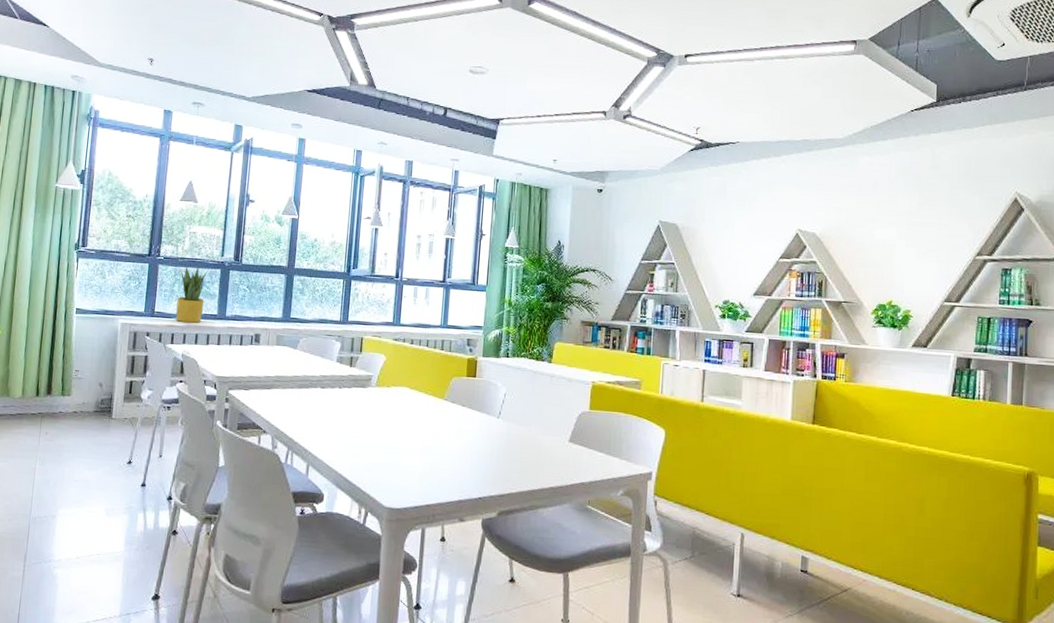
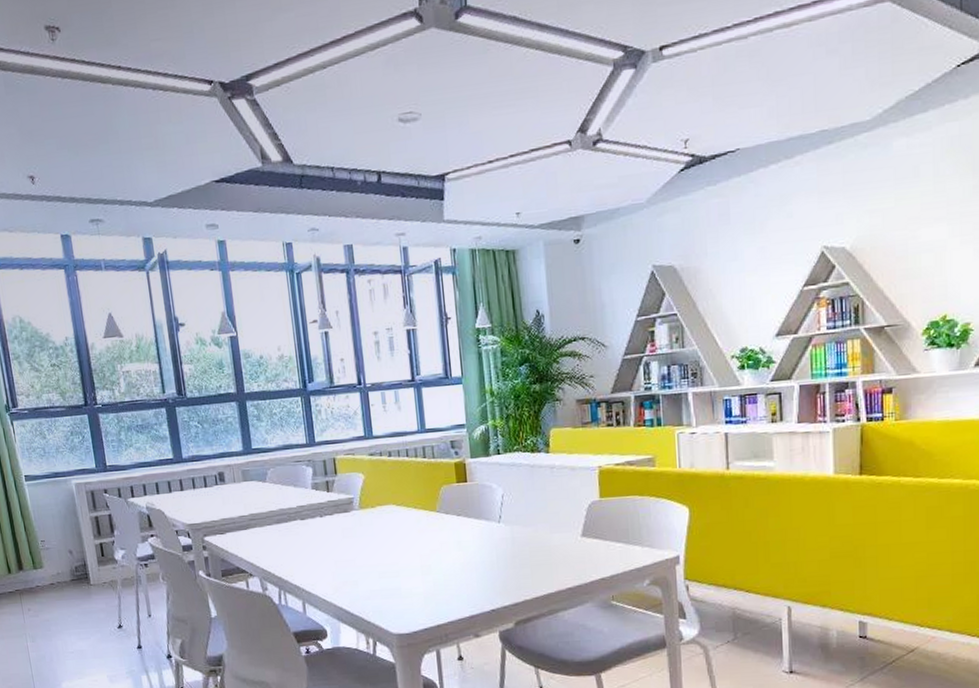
planter: present [175,266,209,324] -> none [121,408,158,473]

